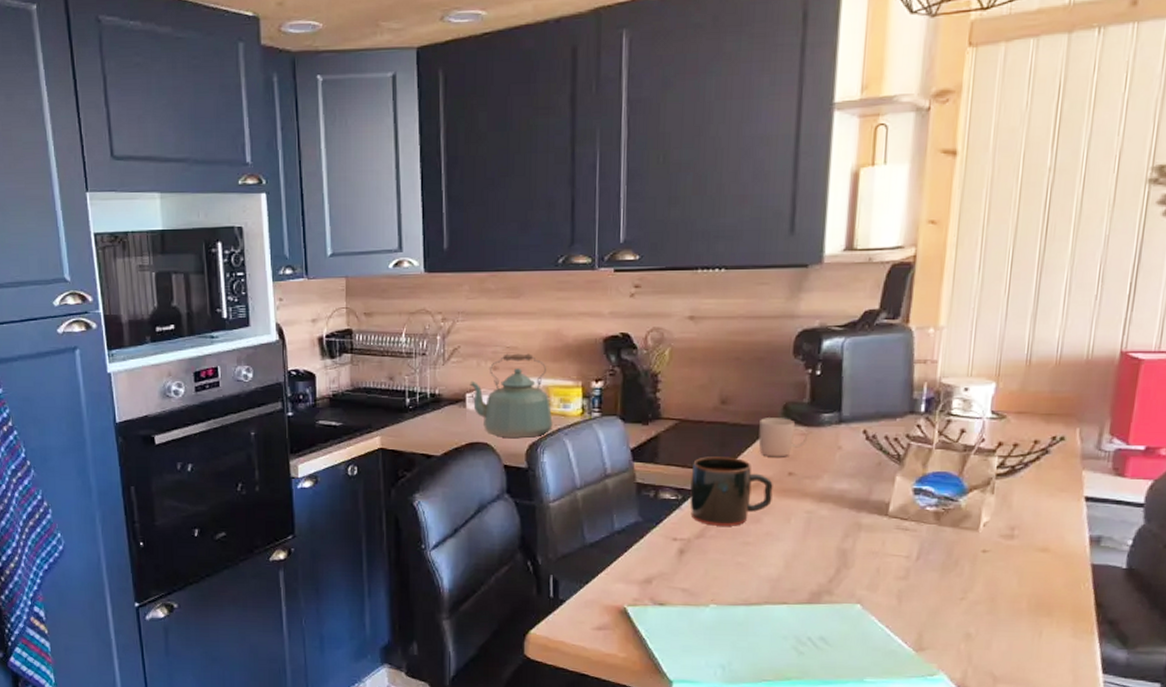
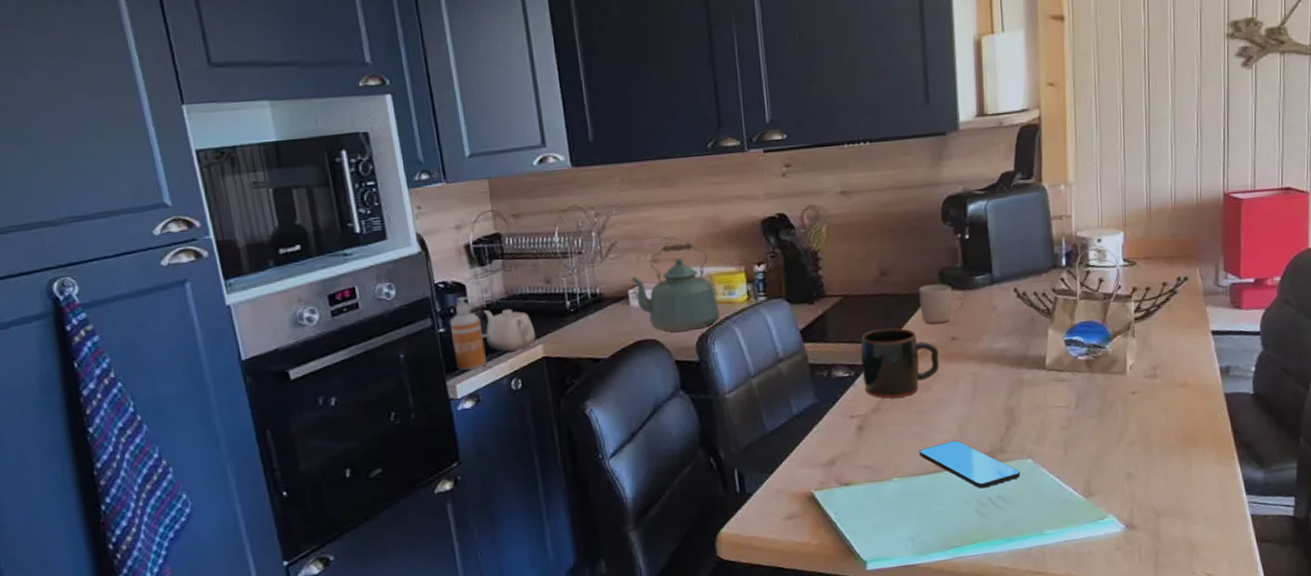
soap dispenser: none [299,385,327,454] -> present [450,296,487,371]
teapot: none [330,400,375,440] -> present [484,308,536,352]
mobile phone: none [740,576,847,627] -> present [919,440,1021,489]

